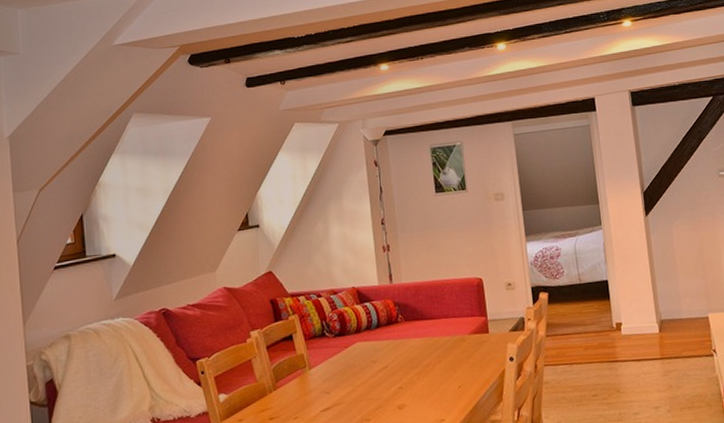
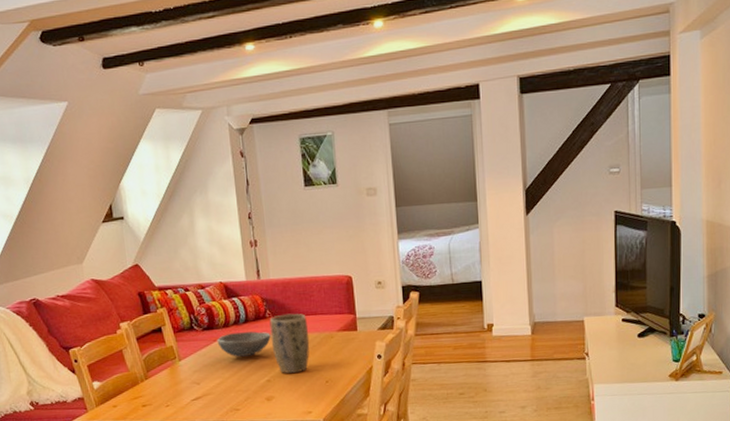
bowl: none [348,336,403,364] -> present [217,331,271,357]
plant pot: none [401,317,442,380] -> present [269,313,310,374]

